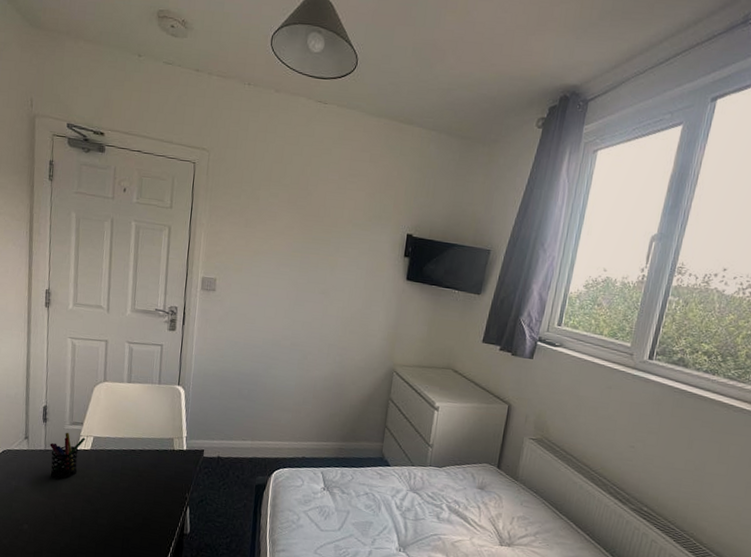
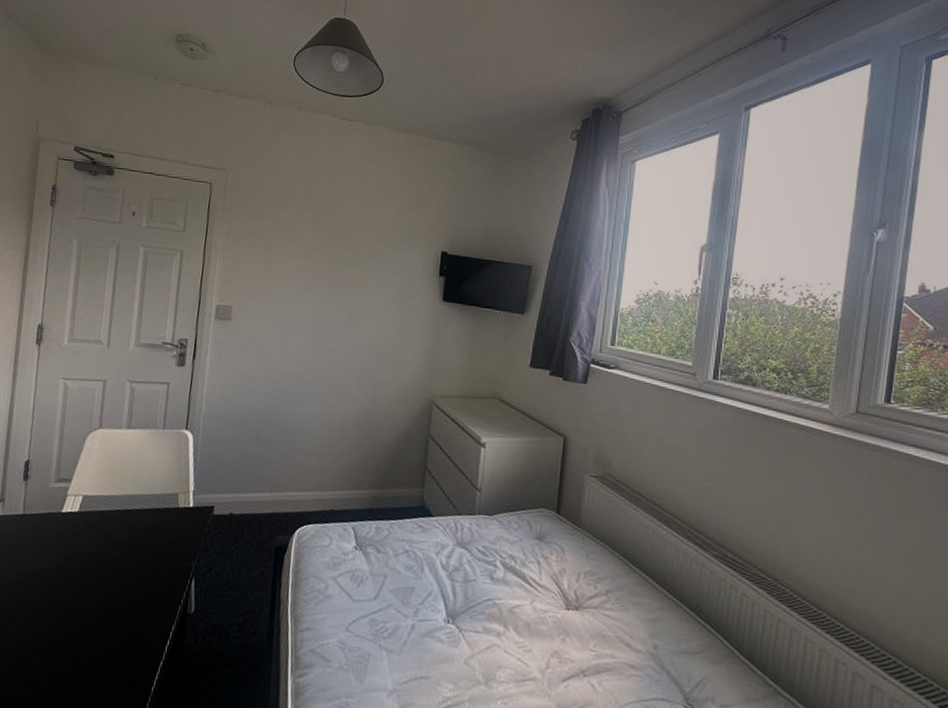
pen holder: present [50,432,85,480] -> none [27,491,73,551]

